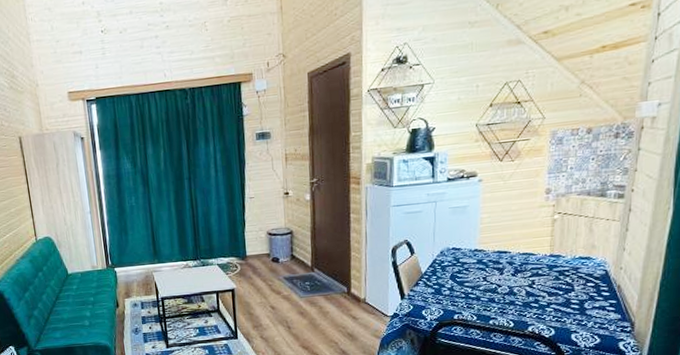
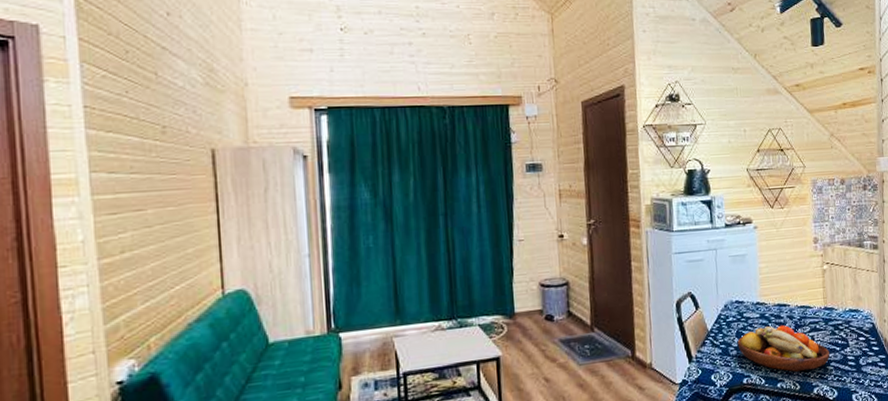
fruit bowl: none [451,269,552,311] -> present [737,325,830,372]

